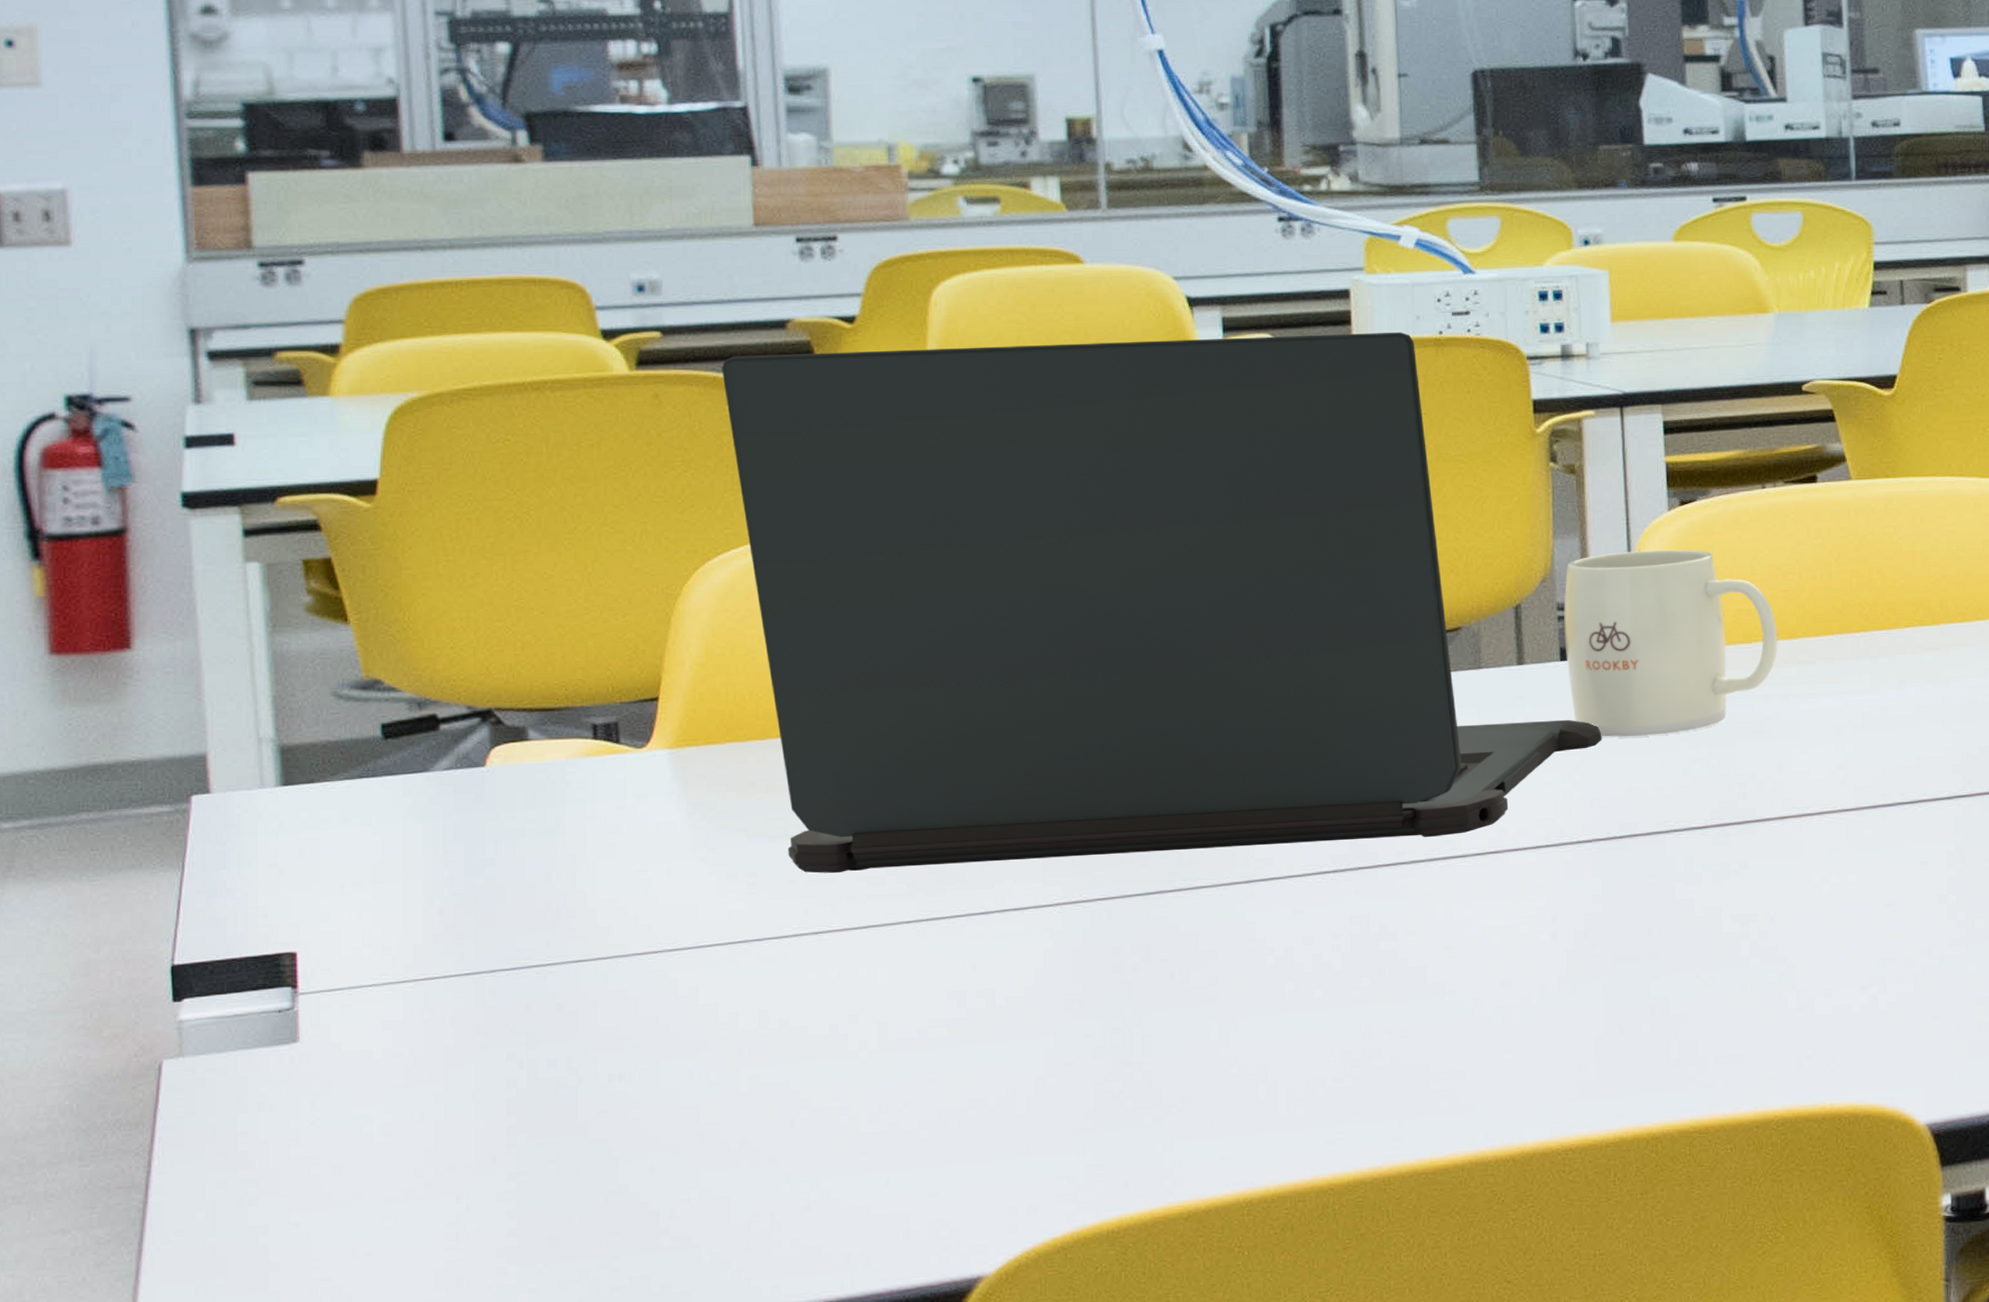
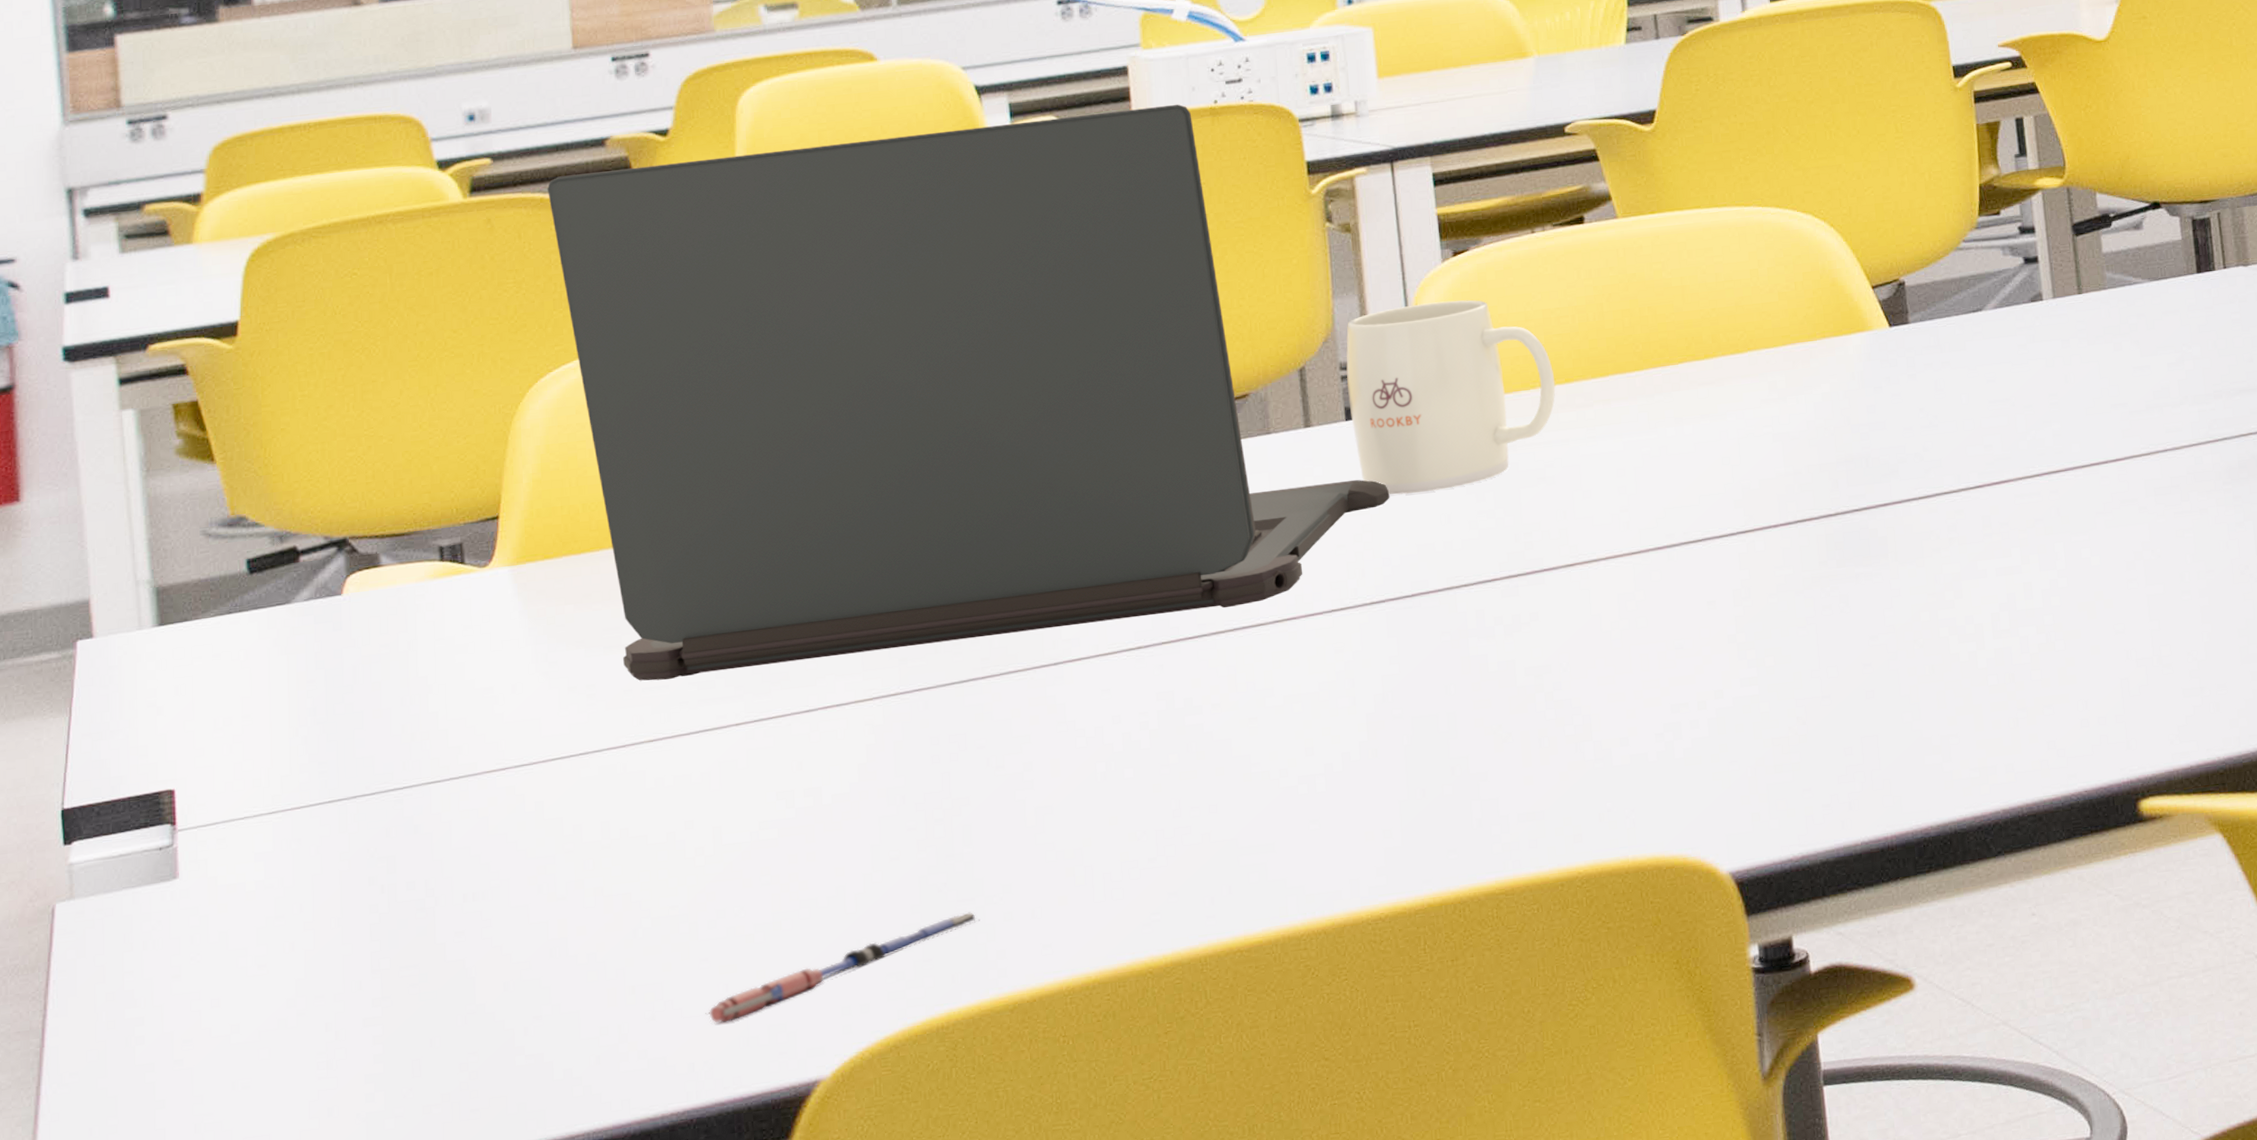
pen: none [864,1120,1156,1216] -> present [705,912,980,1023]

